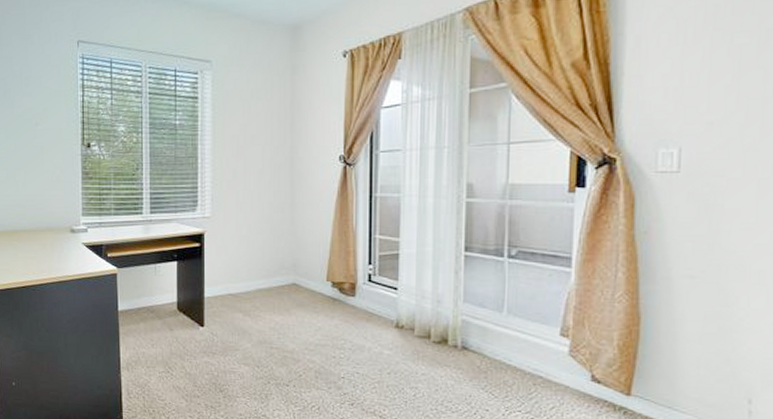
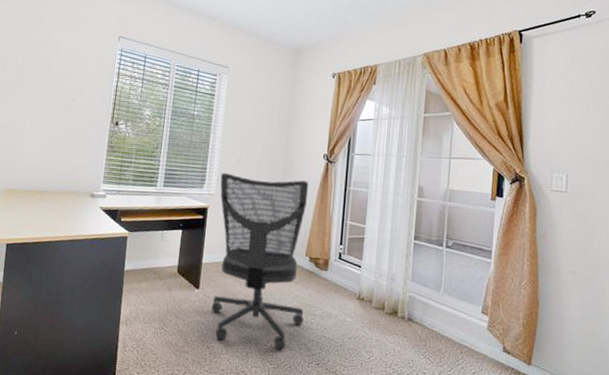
office chair: none [215,191,330,391] -> present [211,173,309,350]

